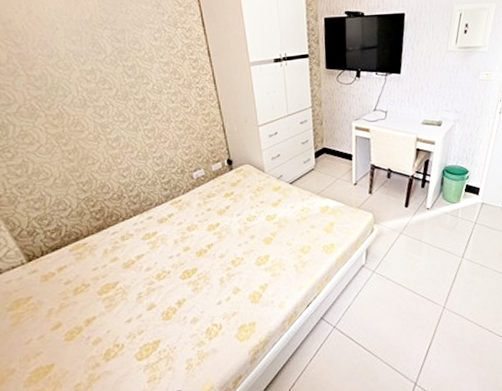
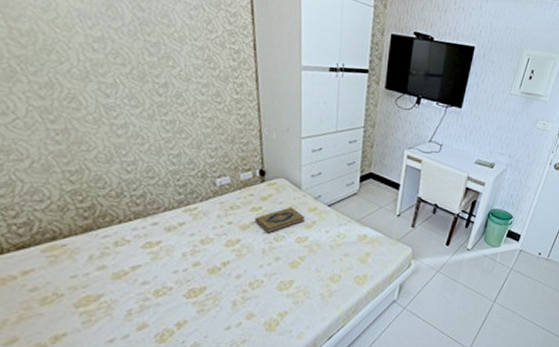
hardback book: none [228,189,271,215] -> present [254,207,305,234]

